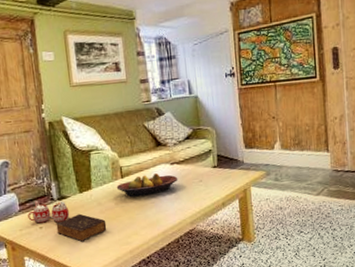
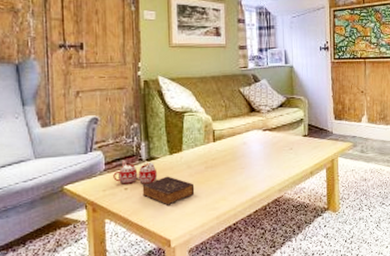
fruit bowl: present [116,173,178,198] -> none [207,139,269,162]

